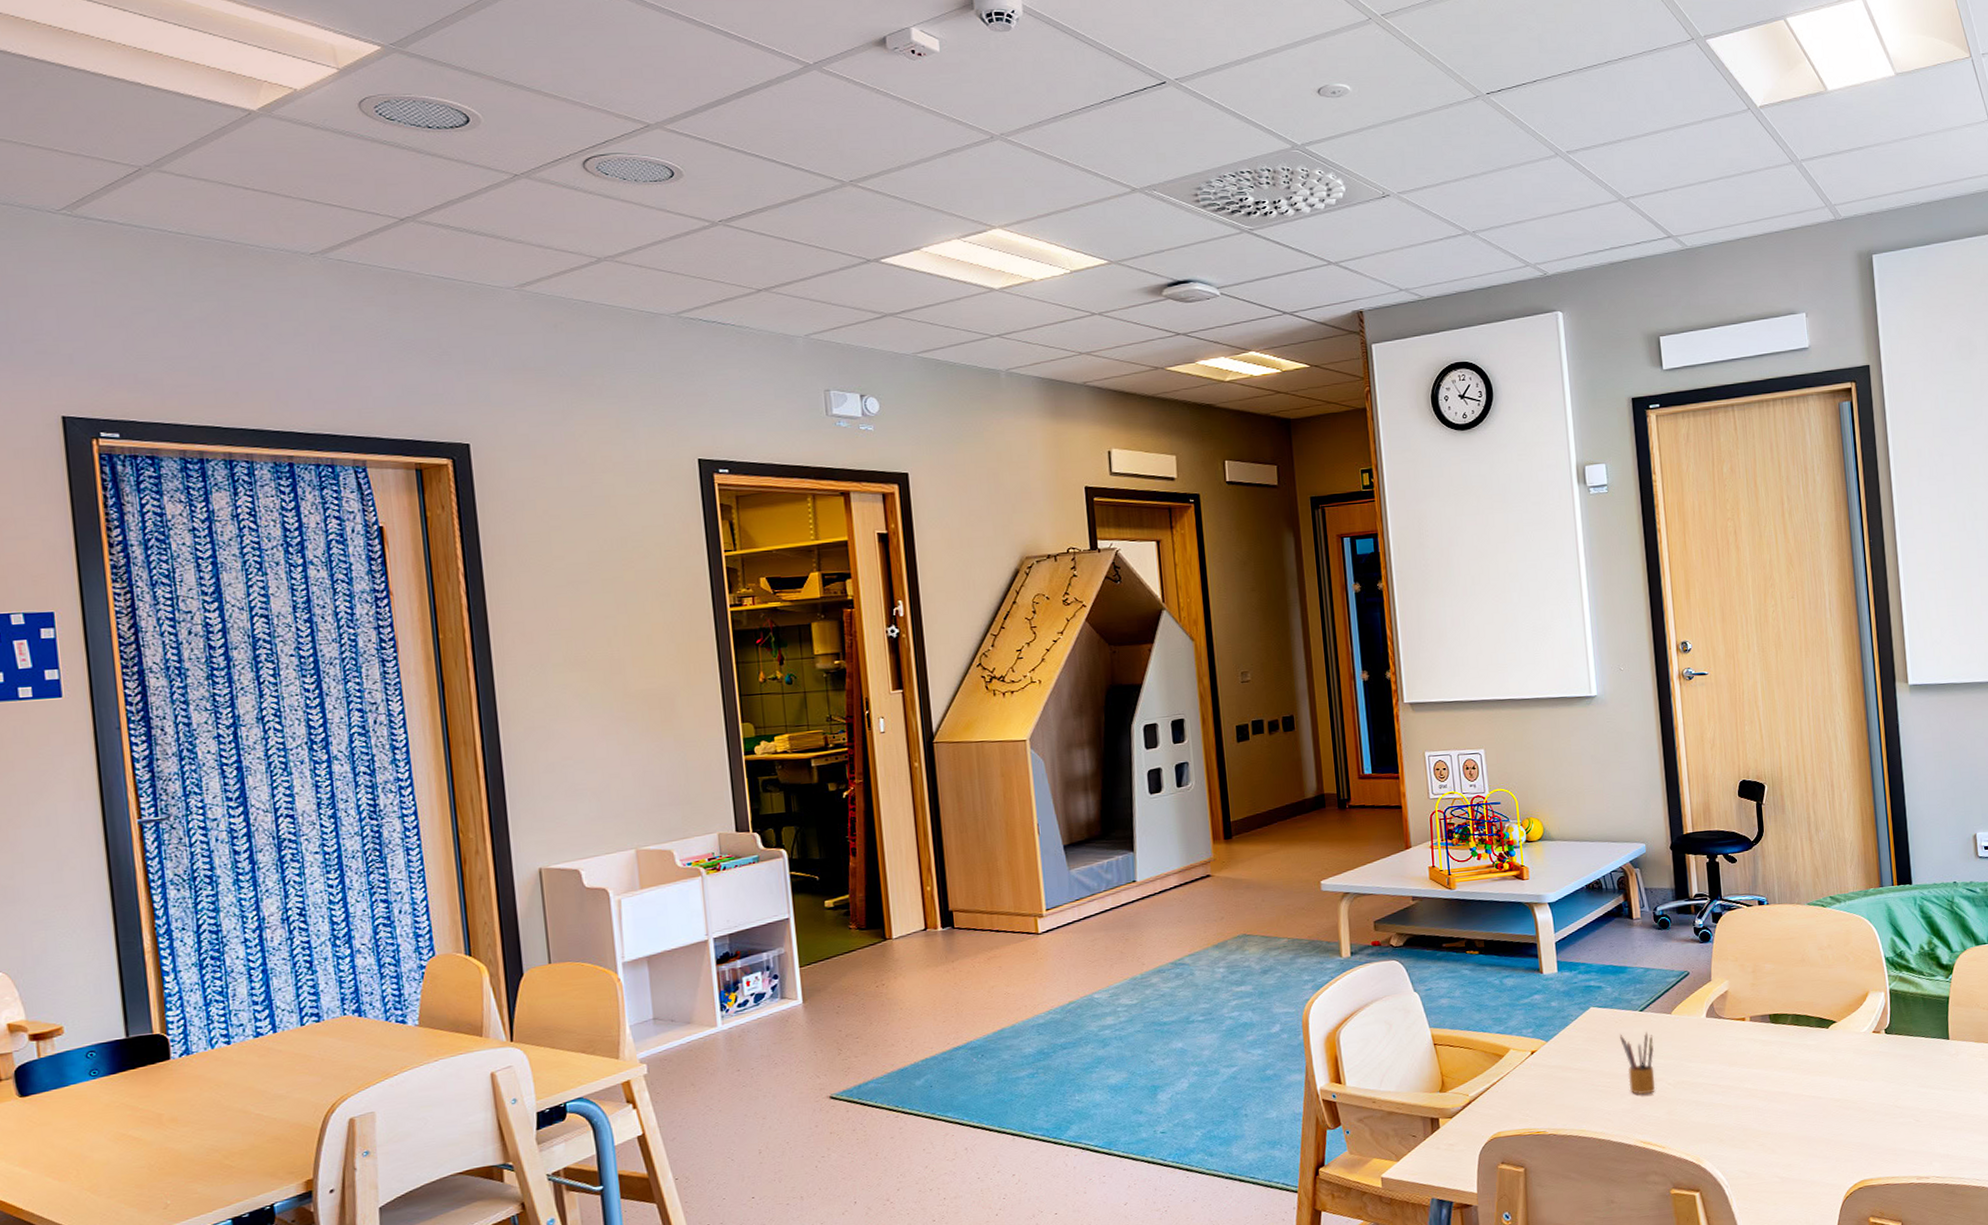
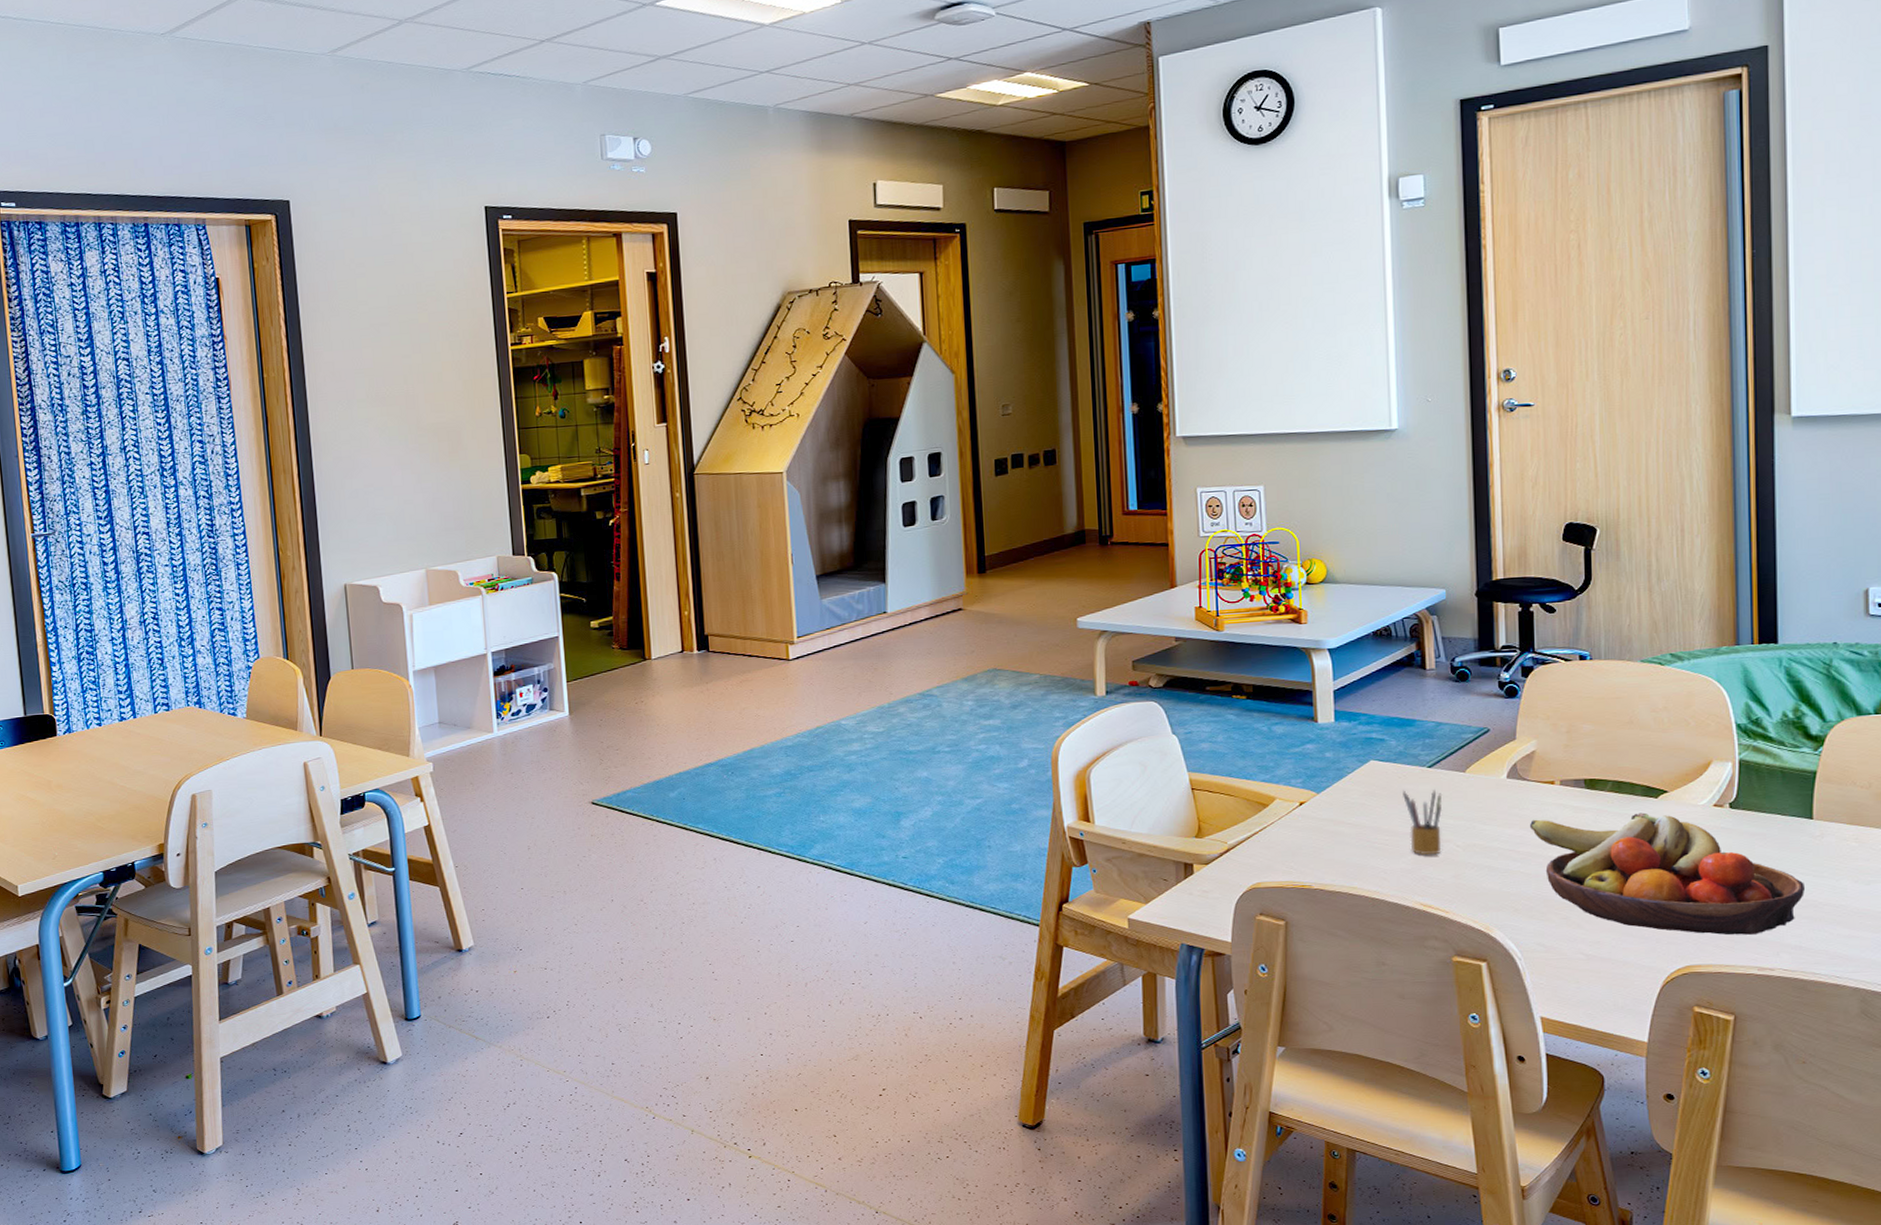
fruit bowl: none [1728,1042,1948,1150] -> present [1530,812,1804,935]

